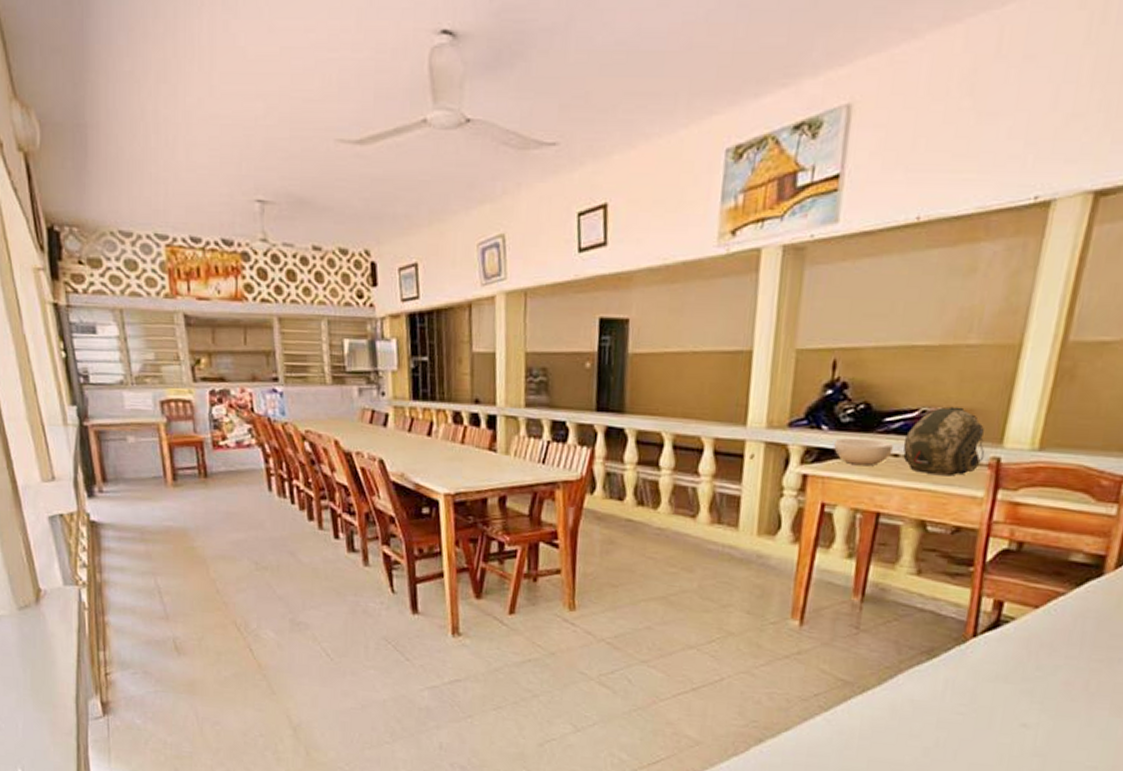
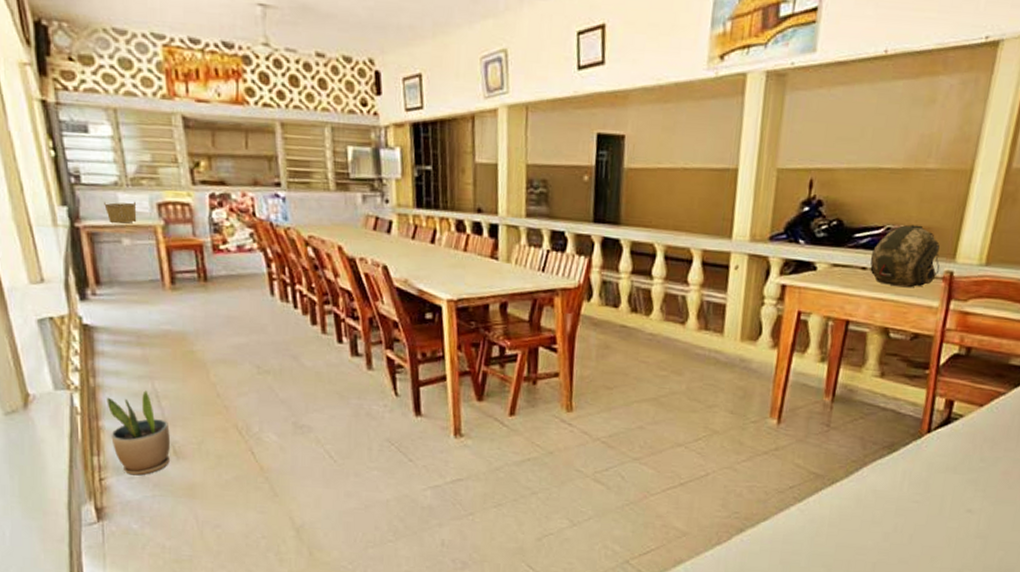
basket: none [111,399,141,422] -> present [104,201,137,224]
potted plant: none [112,586,173,671] -> present [107,390,171,476]
bowl: present [834,438,893,465] -> none [810,251,862,277]

